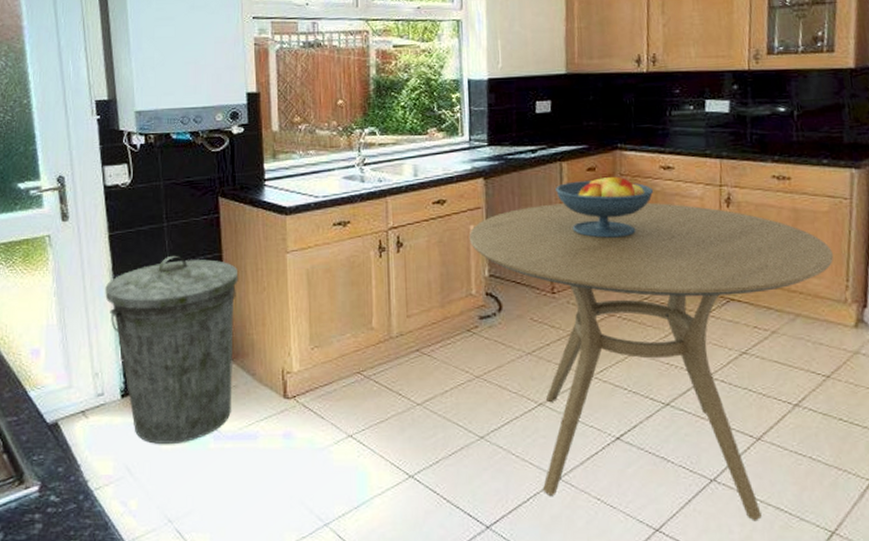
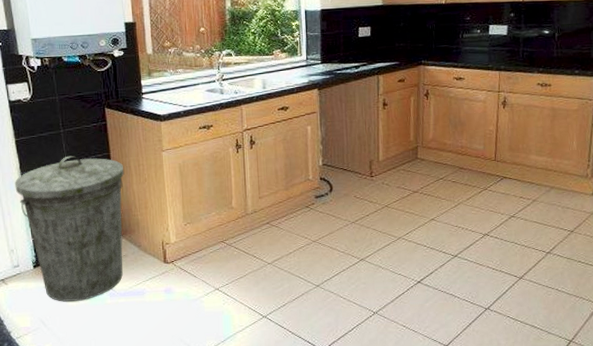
dining table: present [468,202,834,522] -> none [306,105,580,336]
fruit bowl: present [556,175,654,238] -> none [374,85,449,134]

